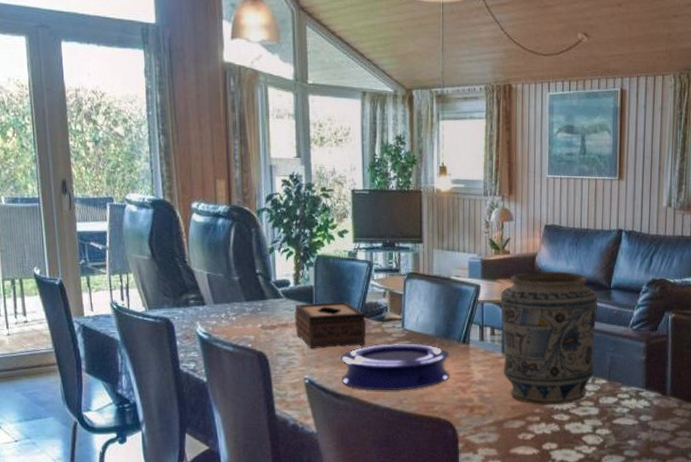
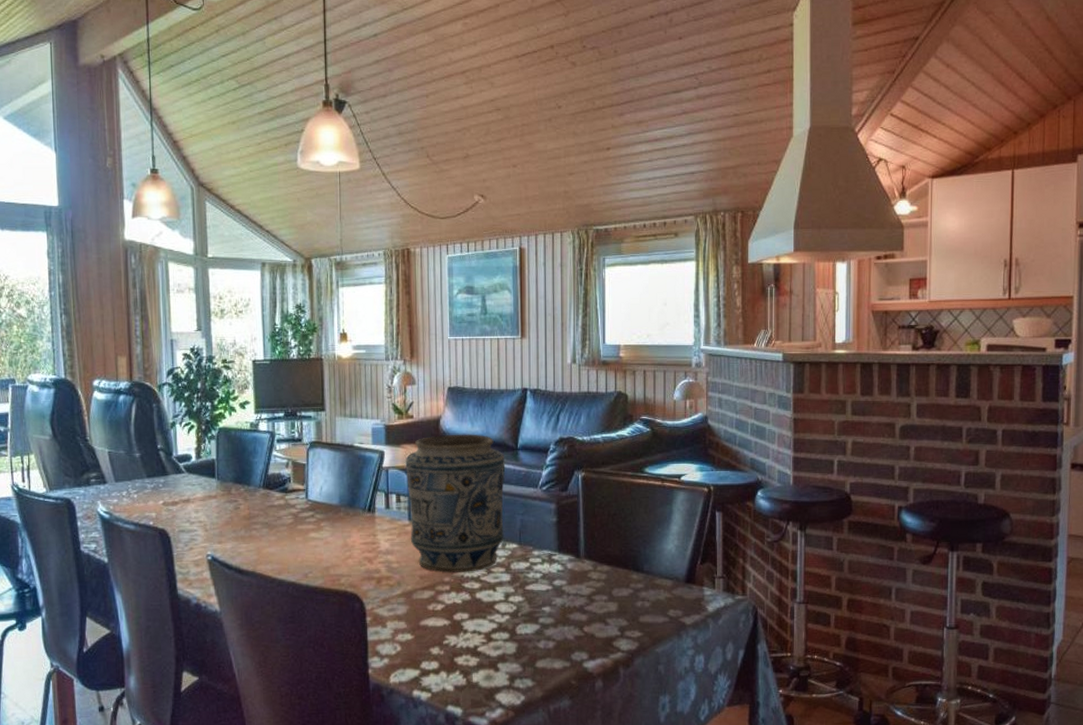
tissue box: present [295,302,367,349] -> none [197,474,270,524]
plate: present [341,343,450,391] -> none [244,514,355,565]

